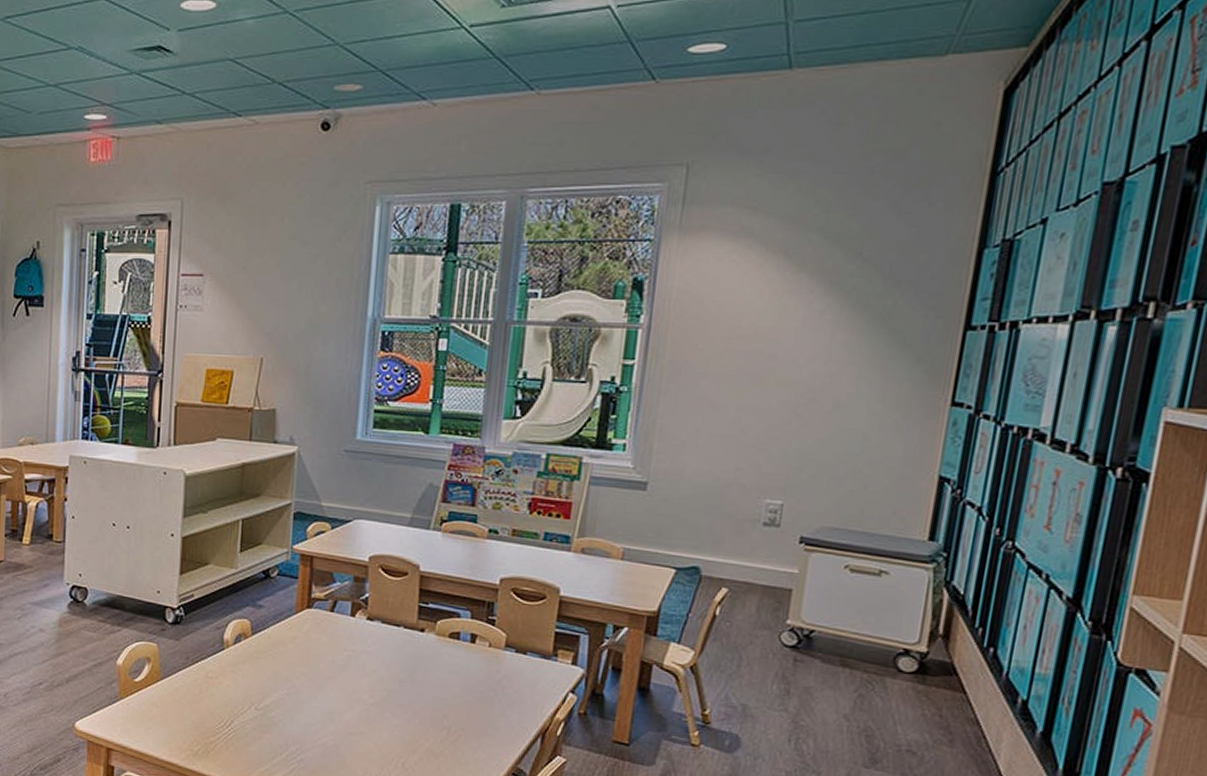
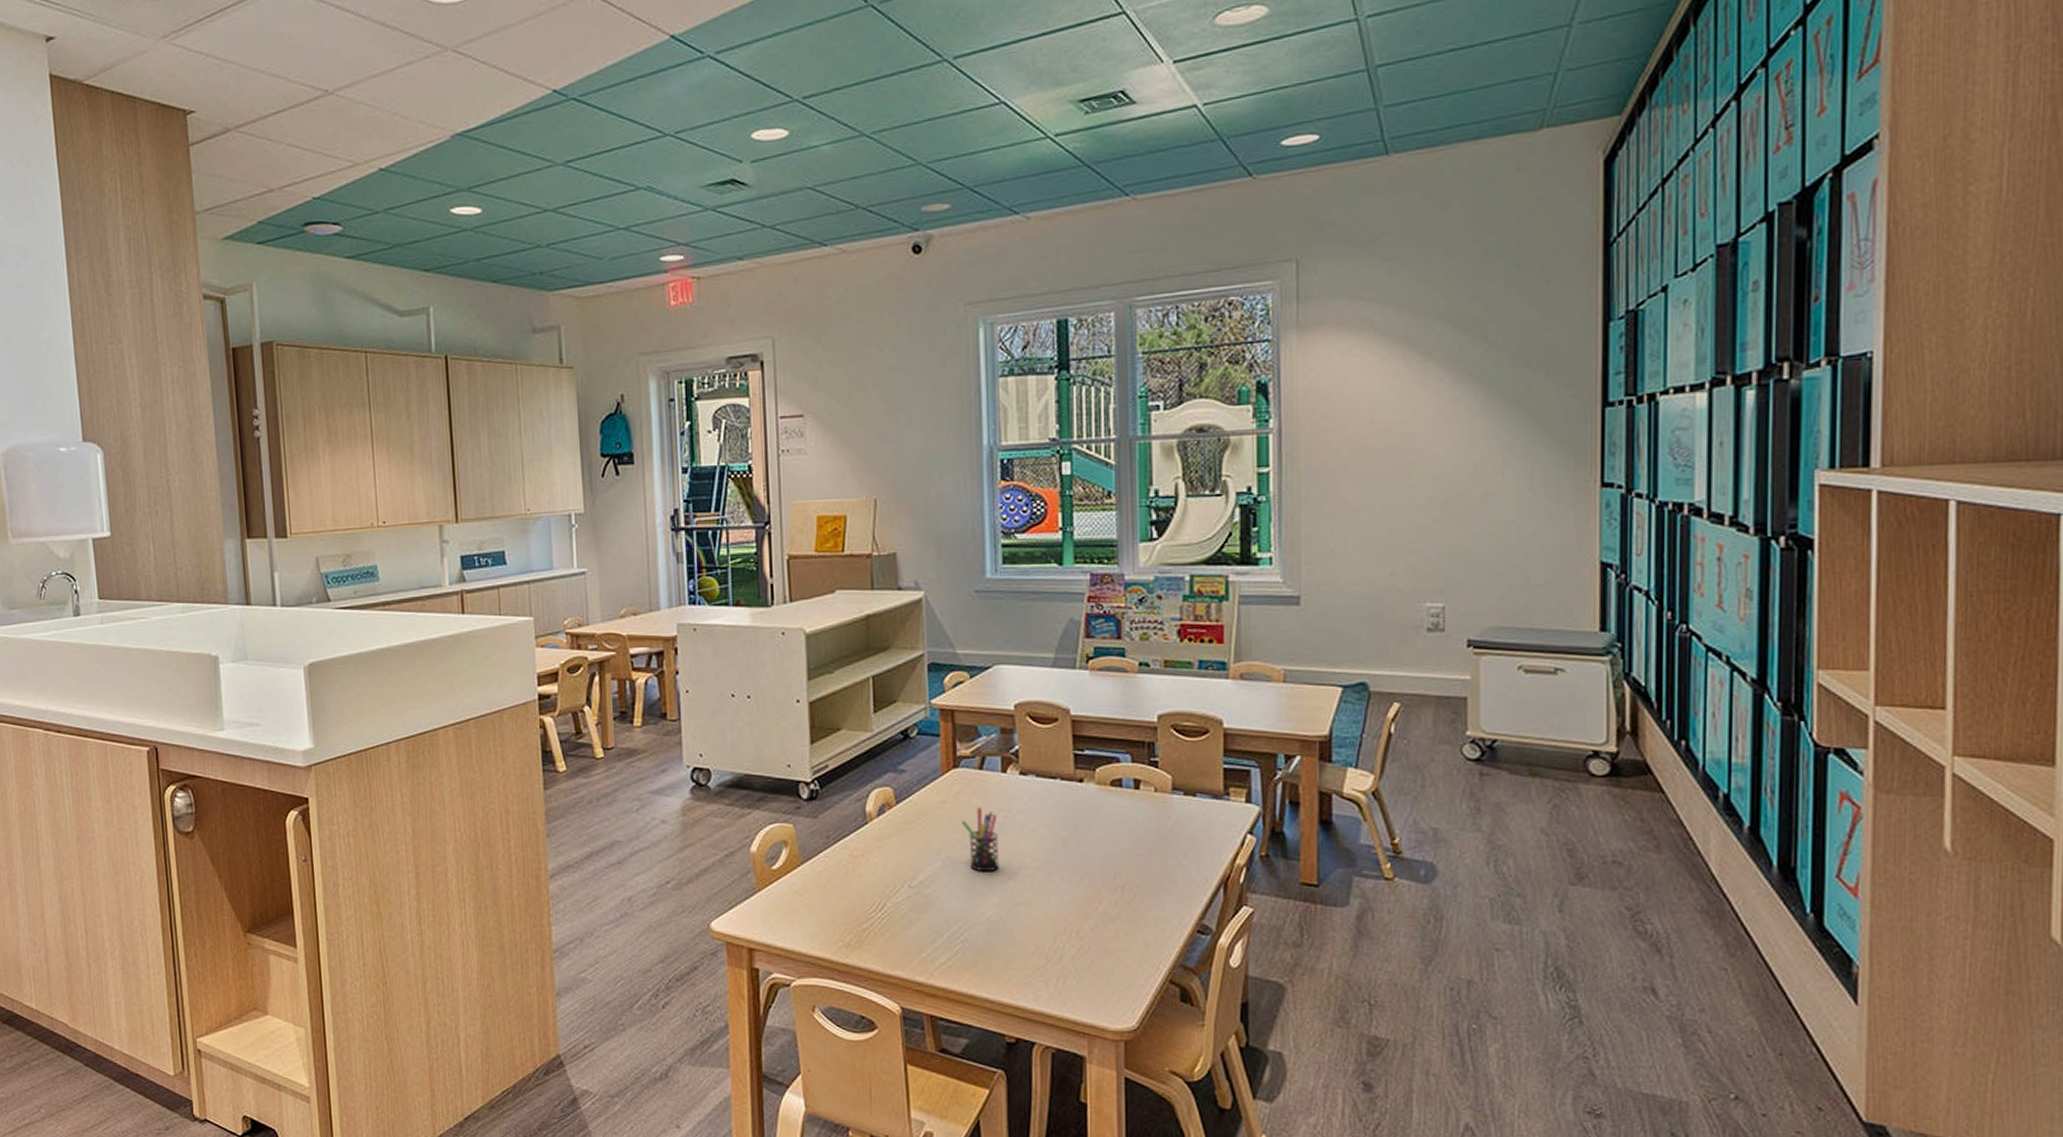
pen holder: none [309,645,342,703] -> present [962,807,999,872]

